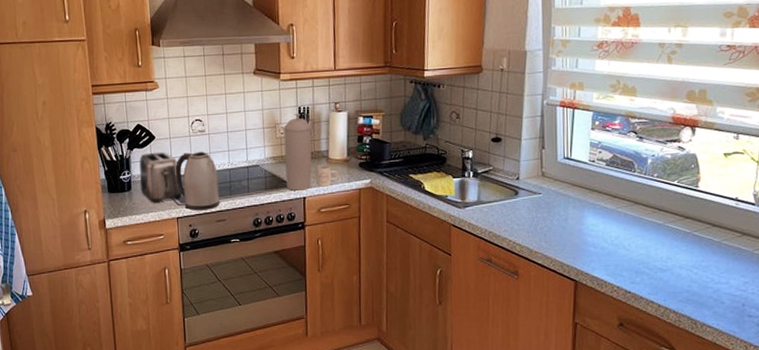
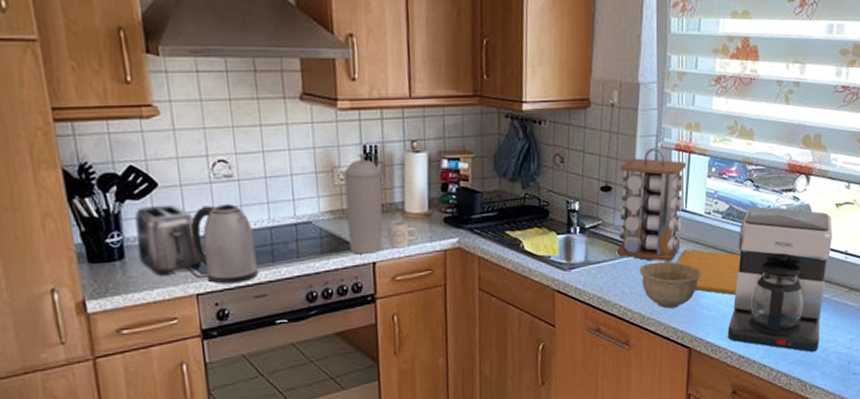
spice rack: none [506,104,570,203] -> present [616,147,686,261]
bowl: none [527,202,588,245] -> present [639,261,703,309]
cutting board: none [561,192,625,235] -> present [676,248,741,295]
coffee maker: none [613,155,721,292] -> present [727,206,832,352]

